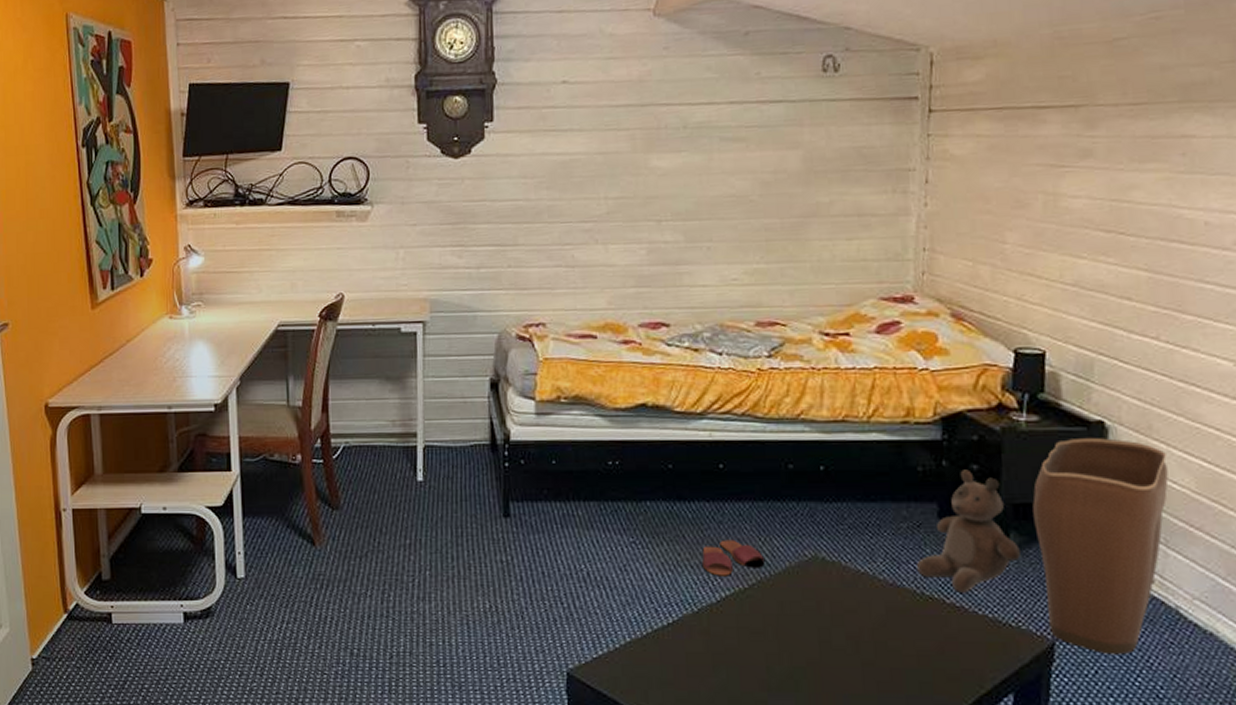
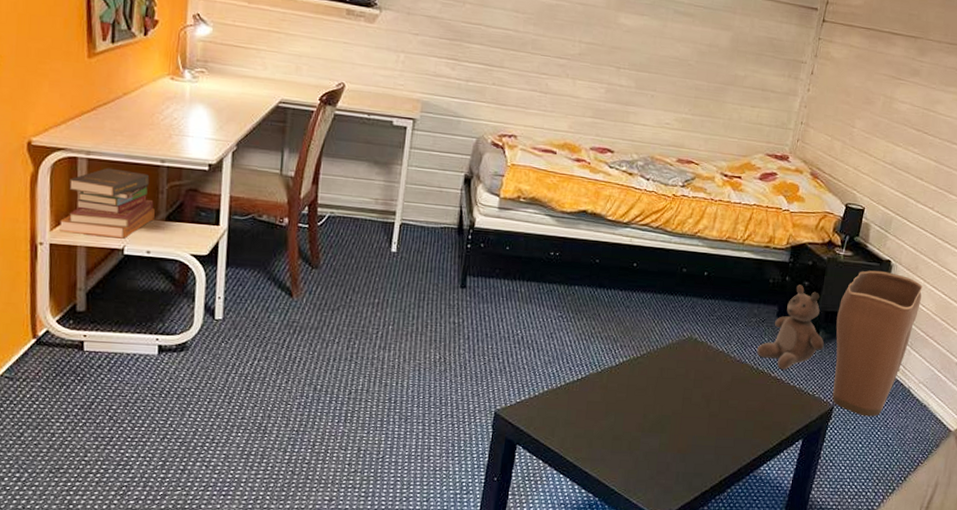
books: none [80,421,167,497] -> present [59,167,155,239]
slippers: present [702,539,766,576] -> none [610,320,656,347]

